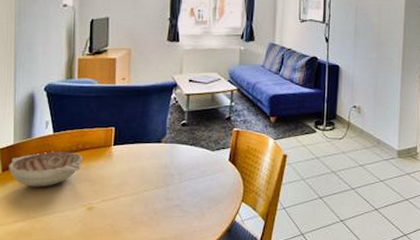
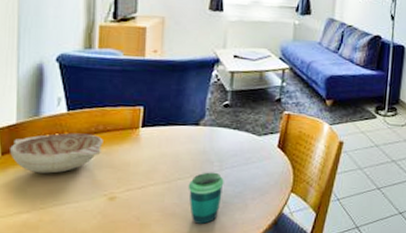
cup: none [153,184,184,231] -> present [187,172,224,224]

